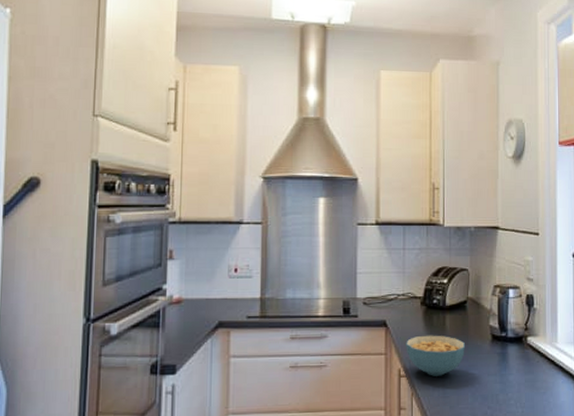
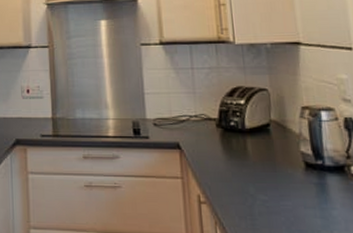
cereal bowl: present [406,335,465,376] -> none [203,159,273,205]

